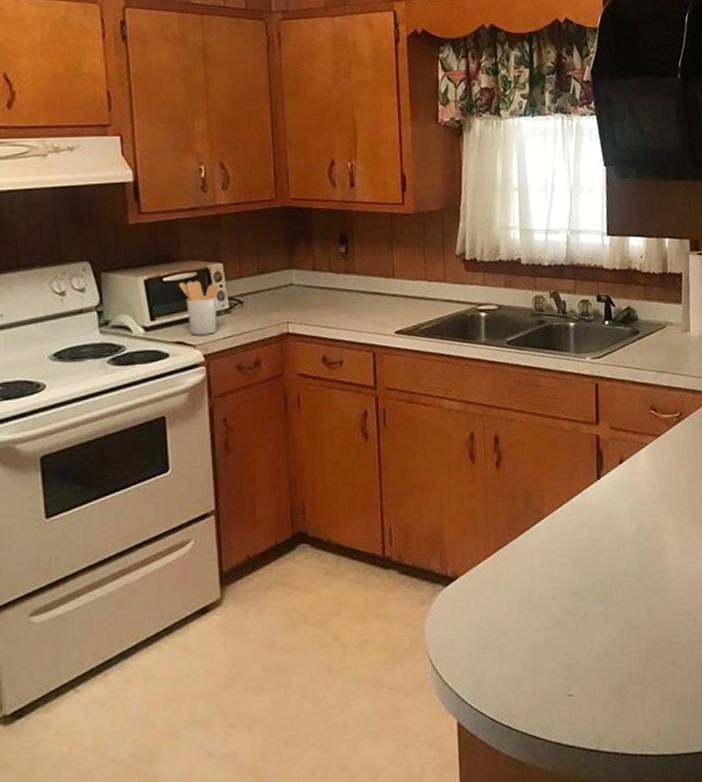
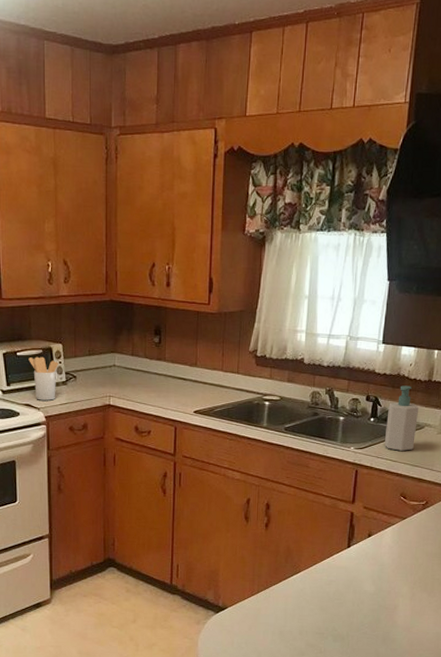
soap bottle: none [623,280,658,356] -> present [384,385,419,451]

